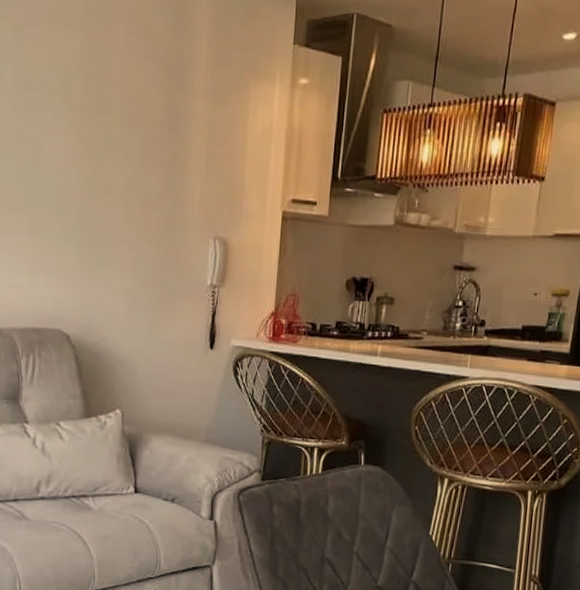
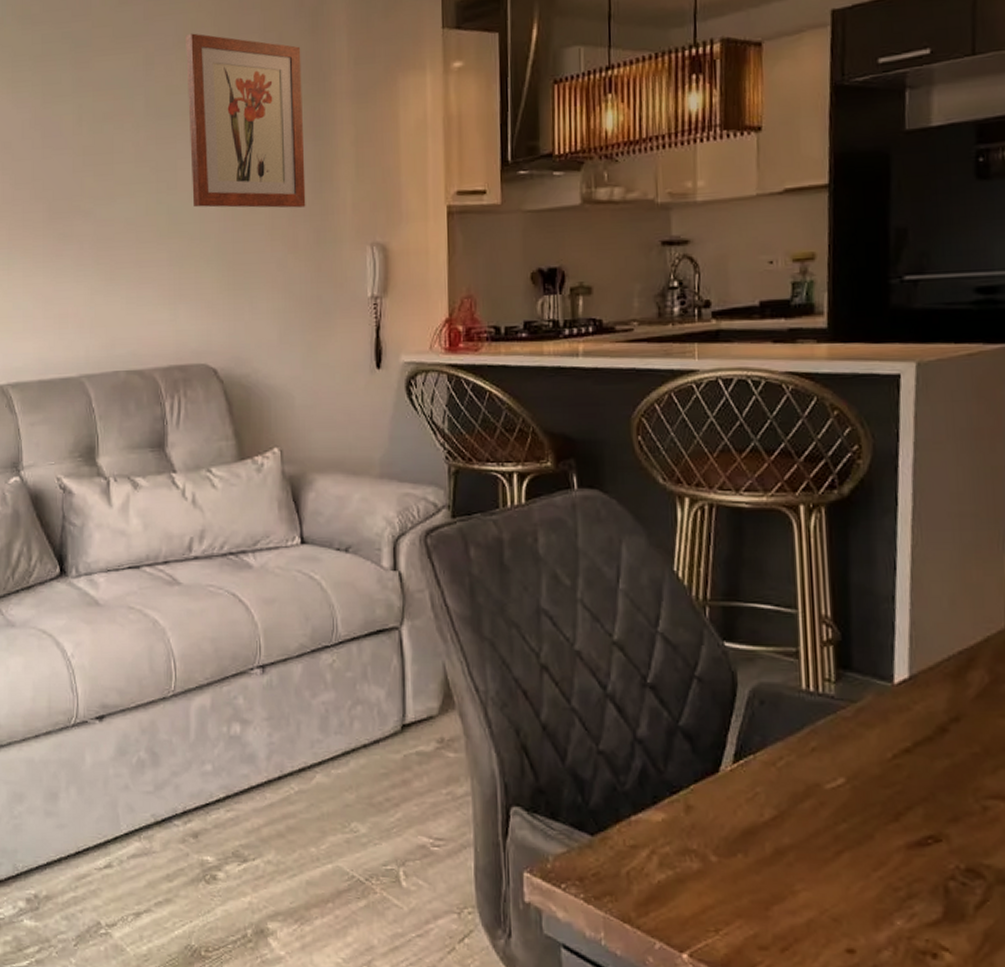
wall art: none [55,9,165,196] -> present [186,33,306,208]

